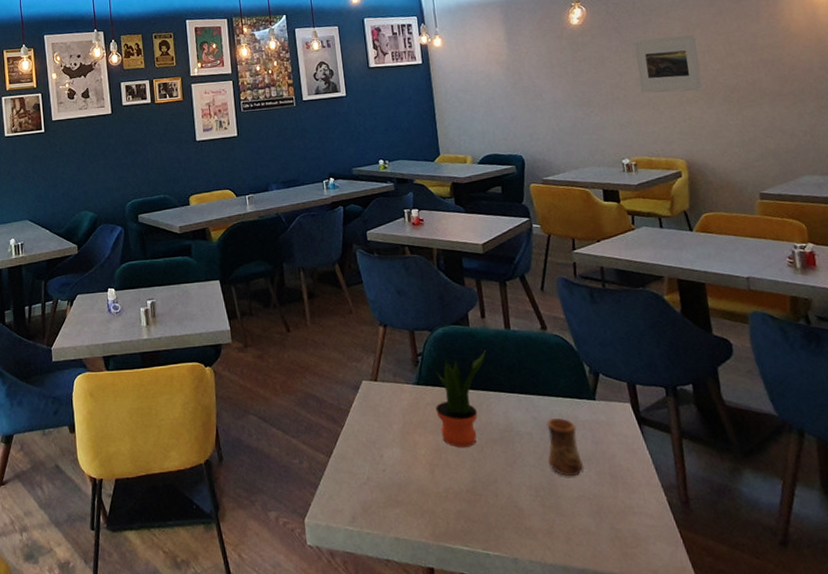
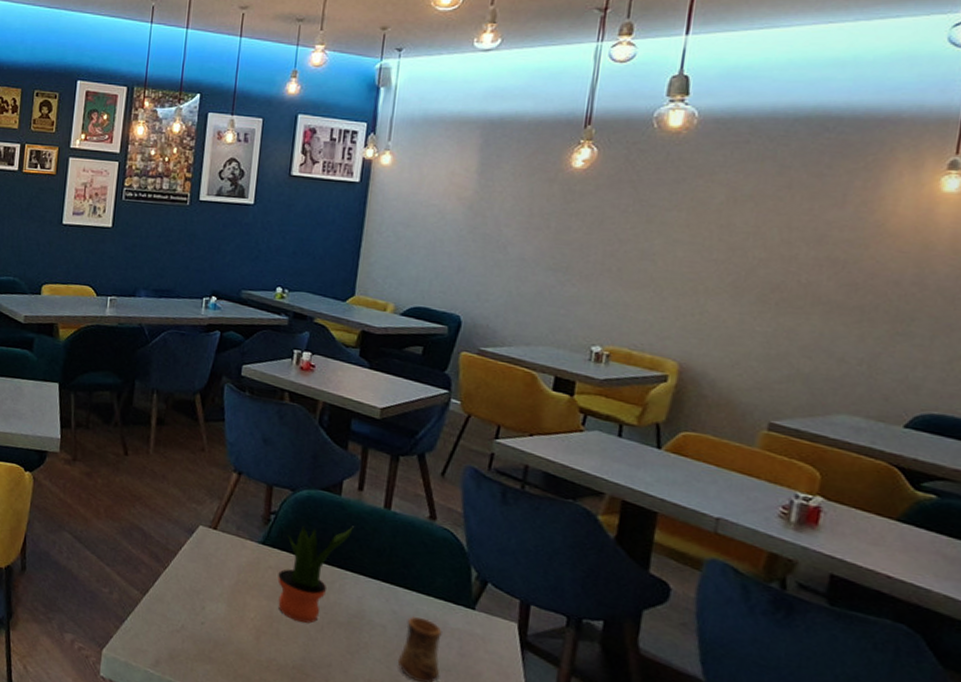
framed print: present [634,35,703,94] -> none [642,202,742,282]

